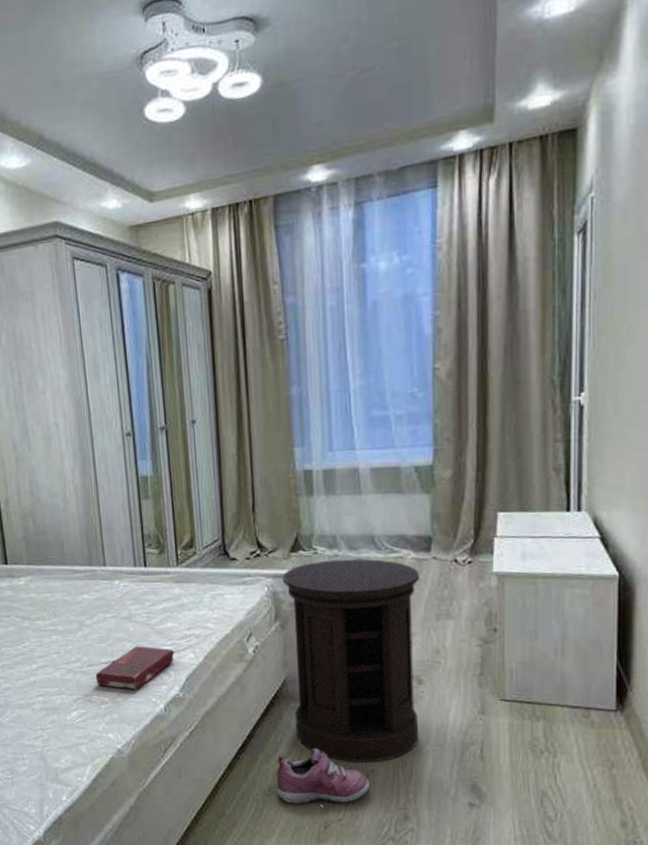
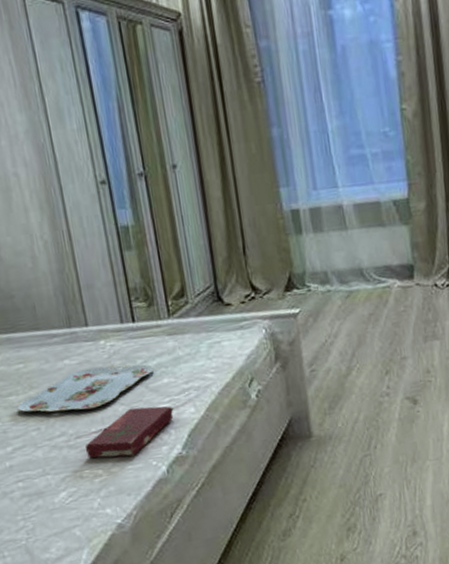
serving tray: none [43,604,161,642] -> present [17,364,155,413]
shoe: present [275,748,371,804] -> none [289,483,381,545]
side table: present [282,558,419,762] -> none [279,290,419,491]

